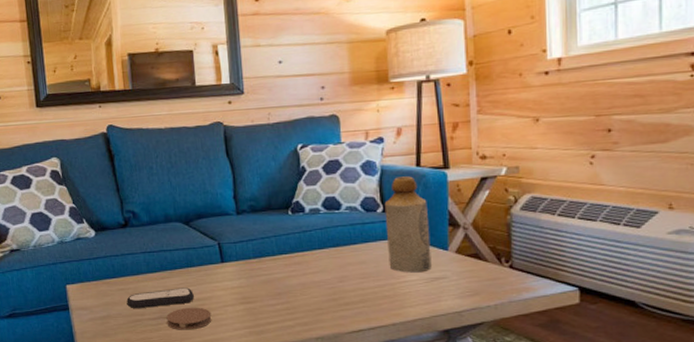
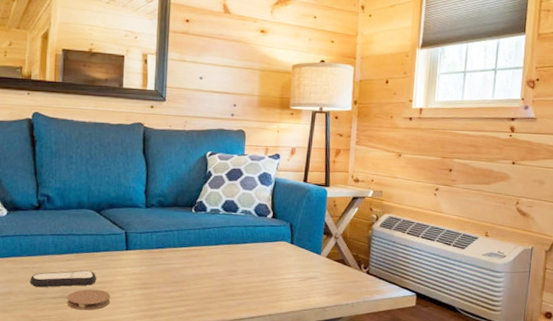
bottle: present [384,176,432,273] -> none [272,189,309,272]

